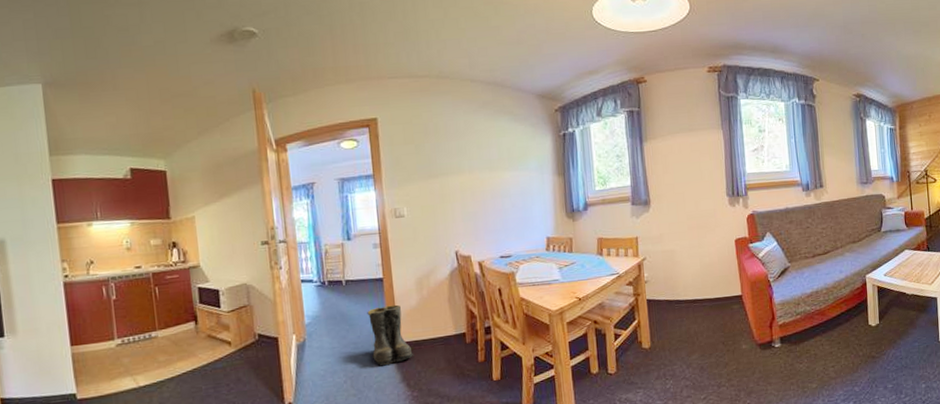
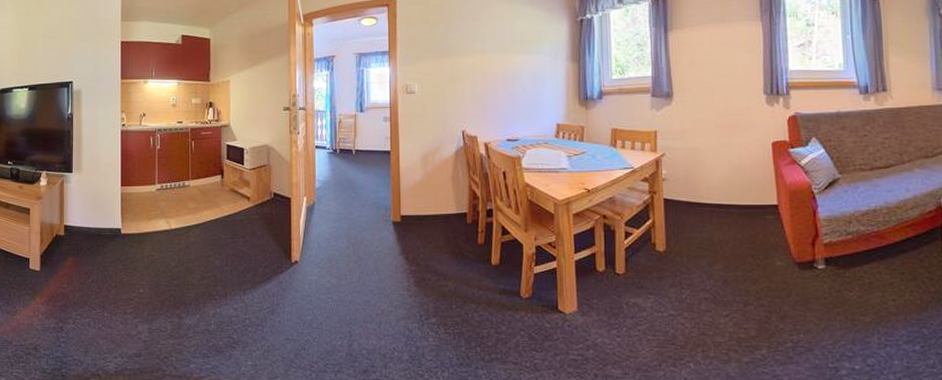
boots: present [367,304,414,366] -> none [373,178,415,237]

